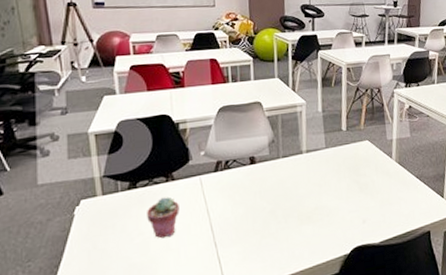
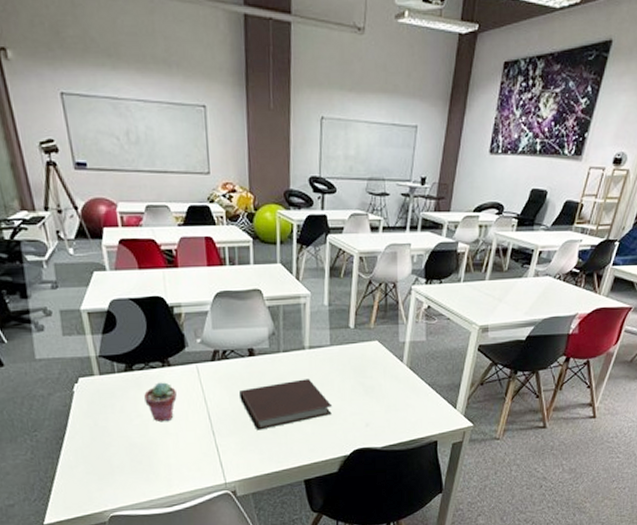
notebook: none [241,181,331,238] -> present [239,379,333,430]

